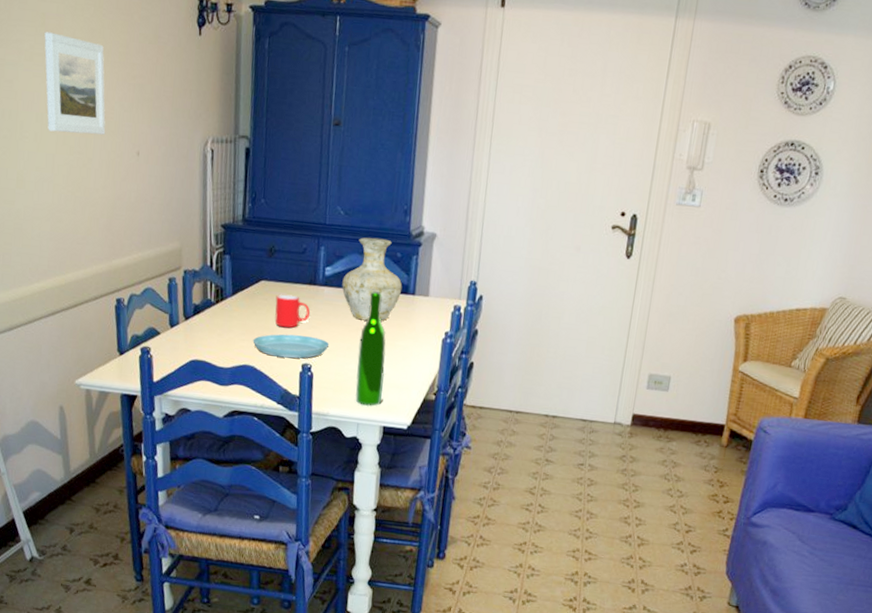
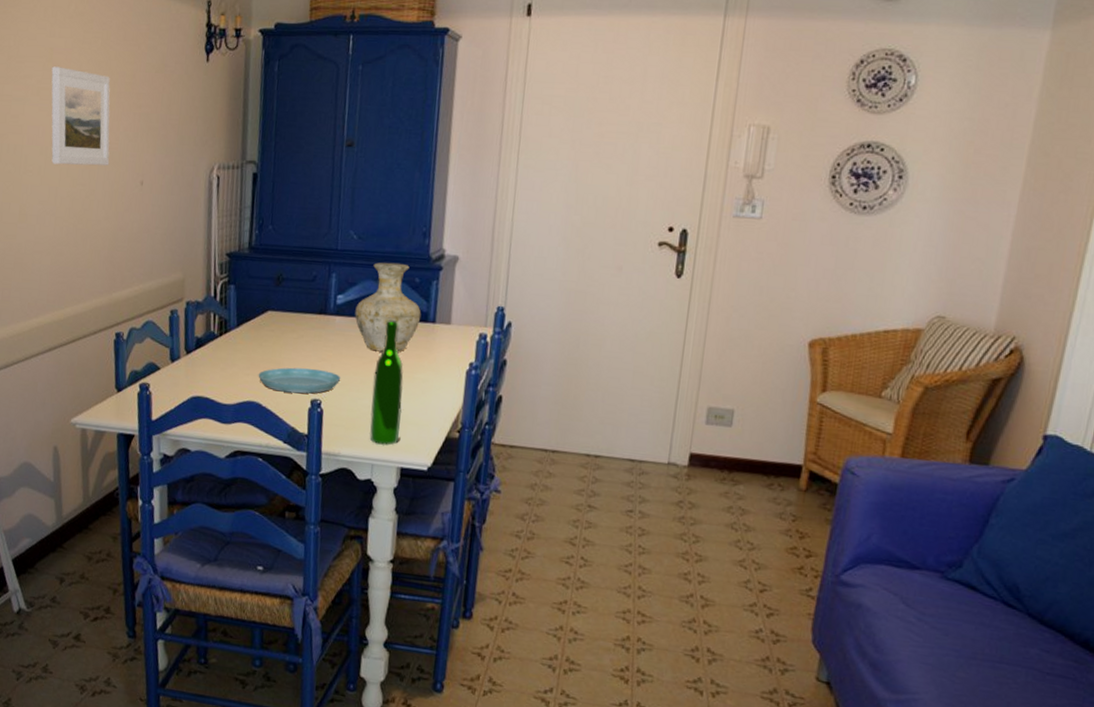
cup: present [274,294,311,328] -> none [282,325,321,361]

